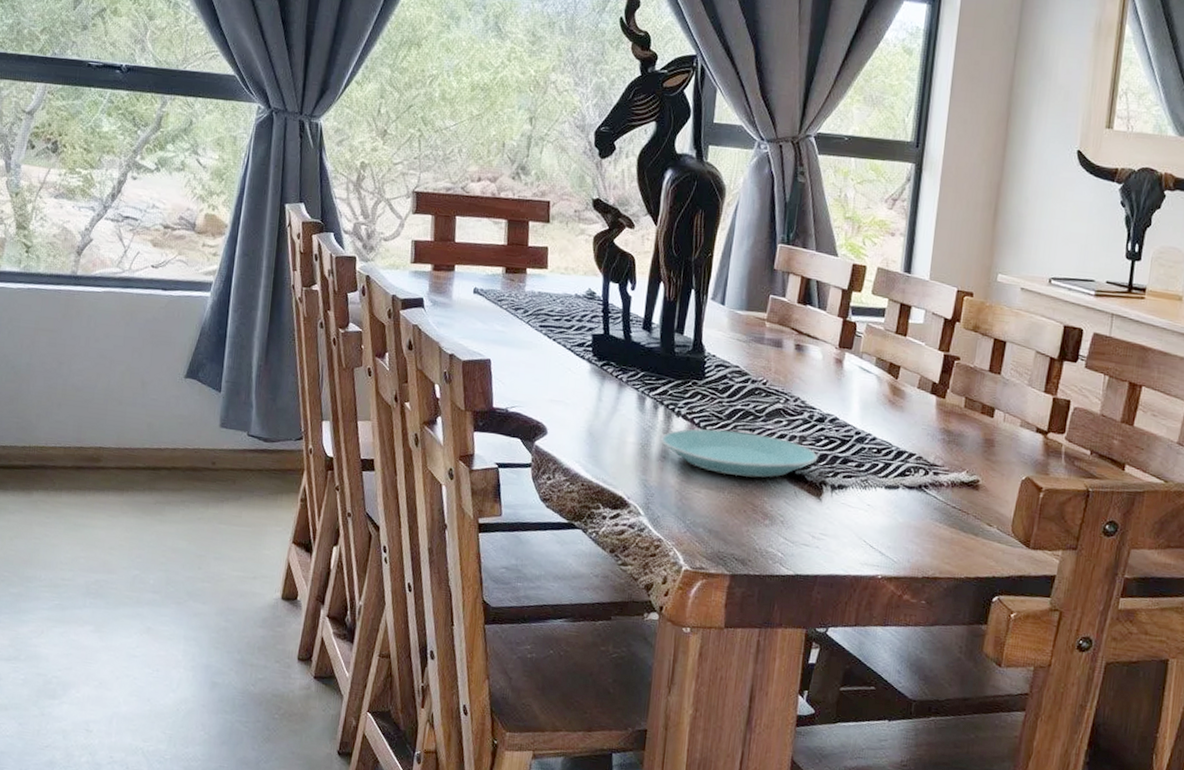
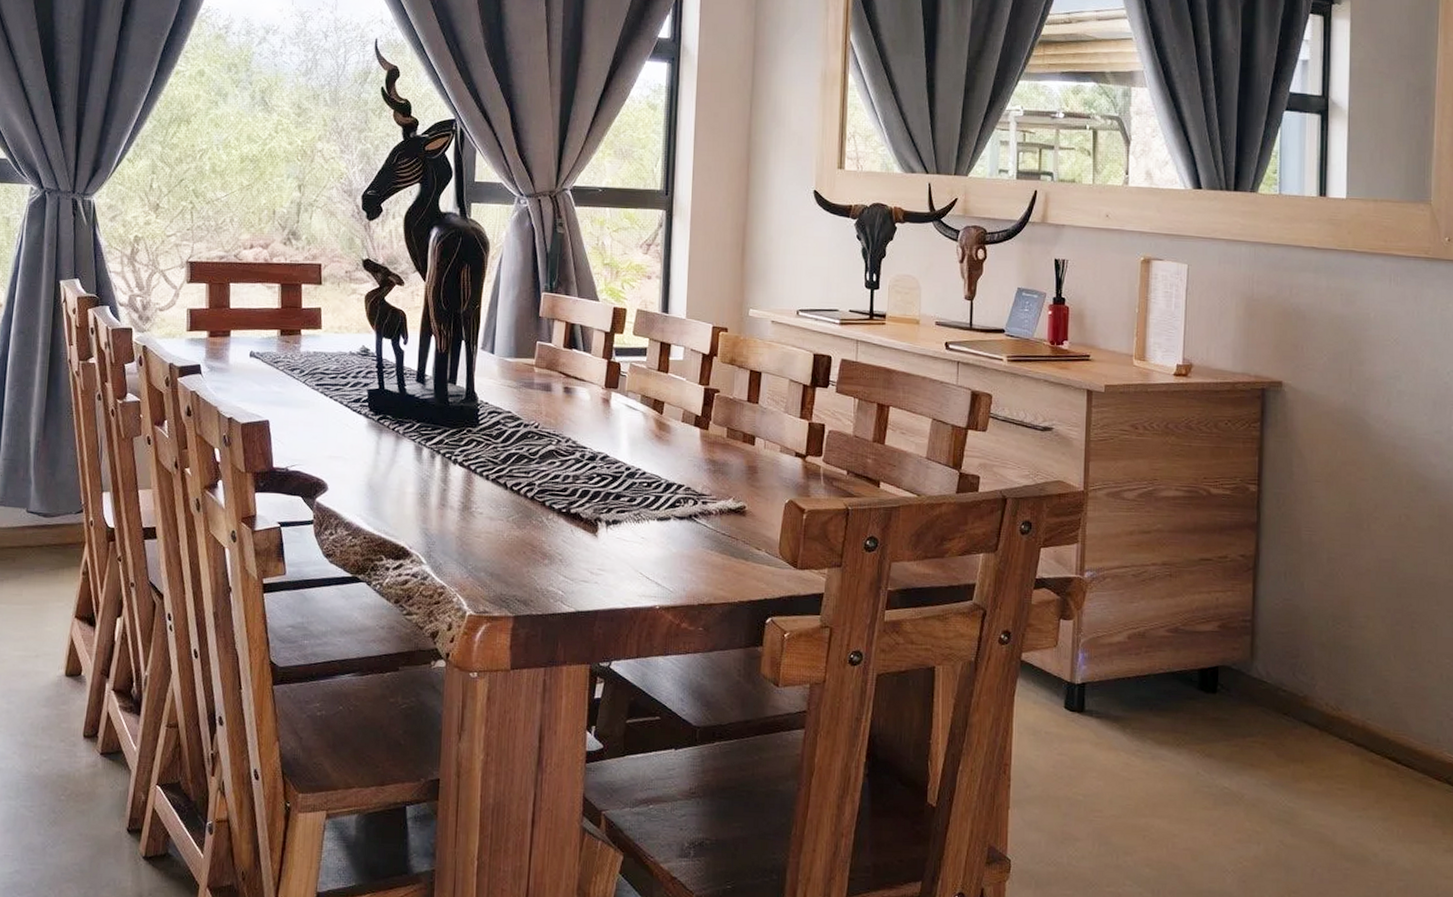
plate: present [660,428,818,478] -> none [438,474,592,519]

